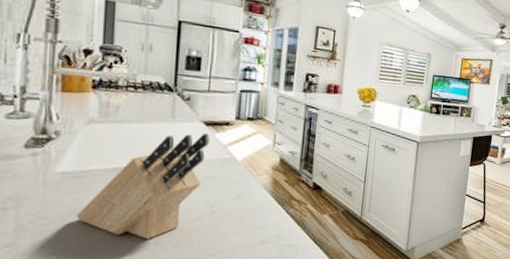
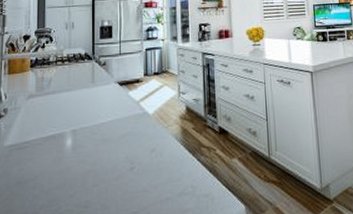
knife block: present [76,133,210,239] -> none [21,92,124,202]

